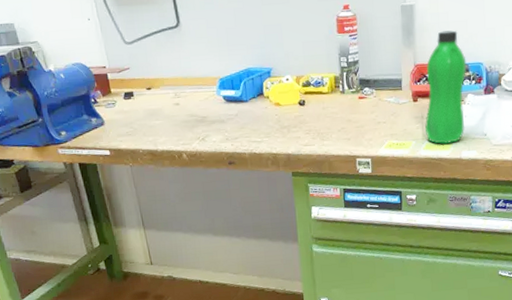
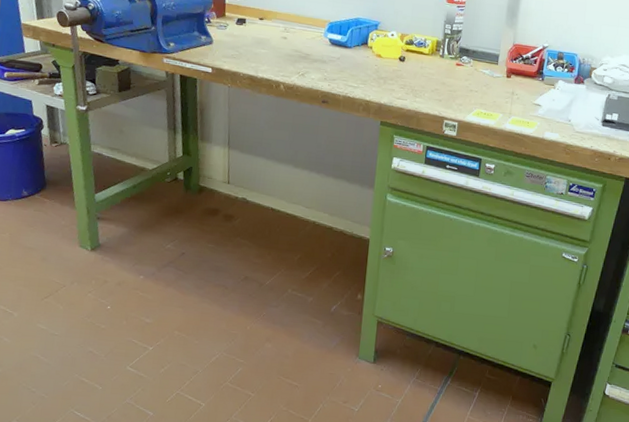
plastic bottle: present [425,30,467,145] -> none [514,18,562,123]

